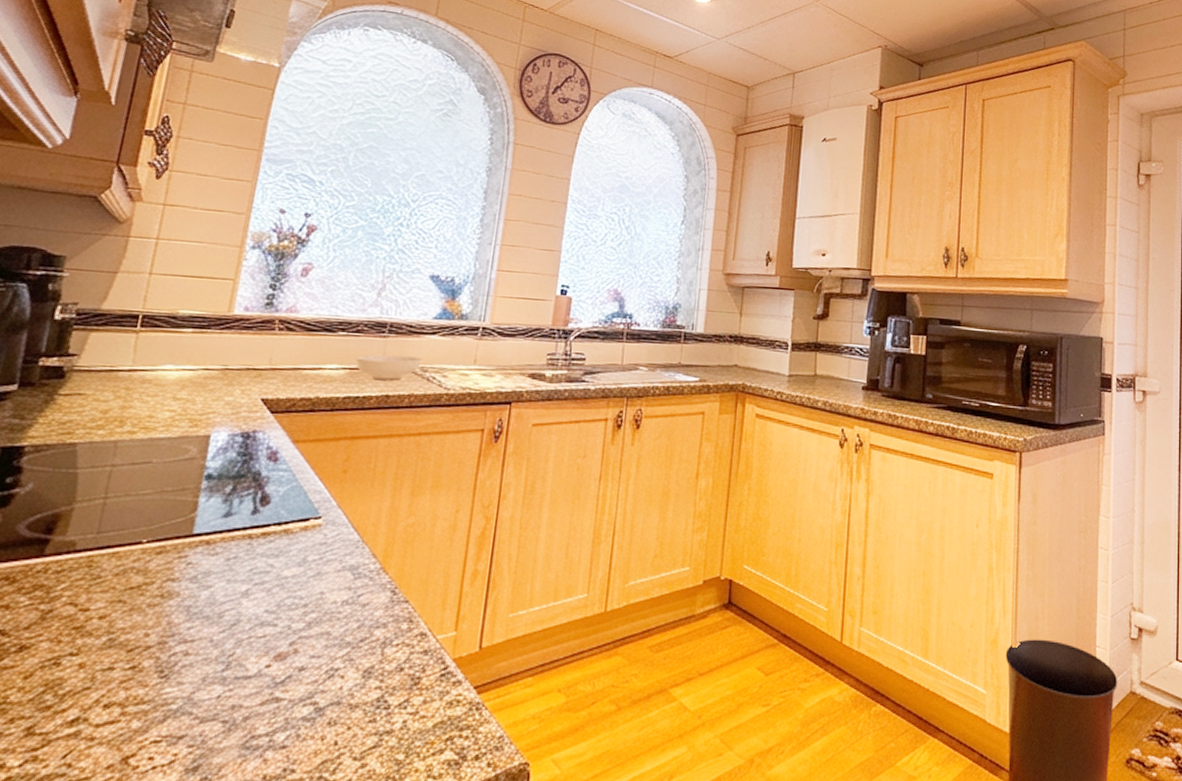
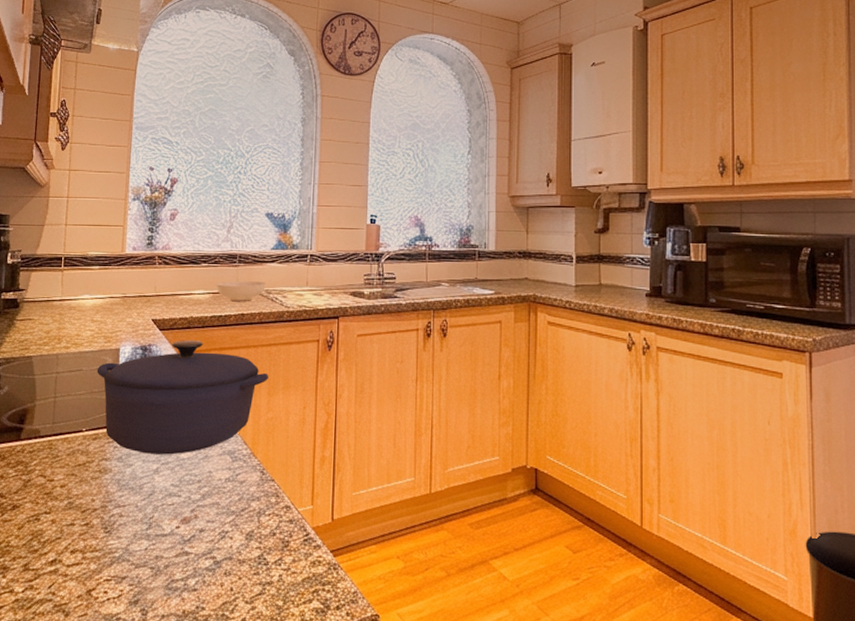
cooking pot: none [173,425,414,572] -> present [97,339,268,455]

